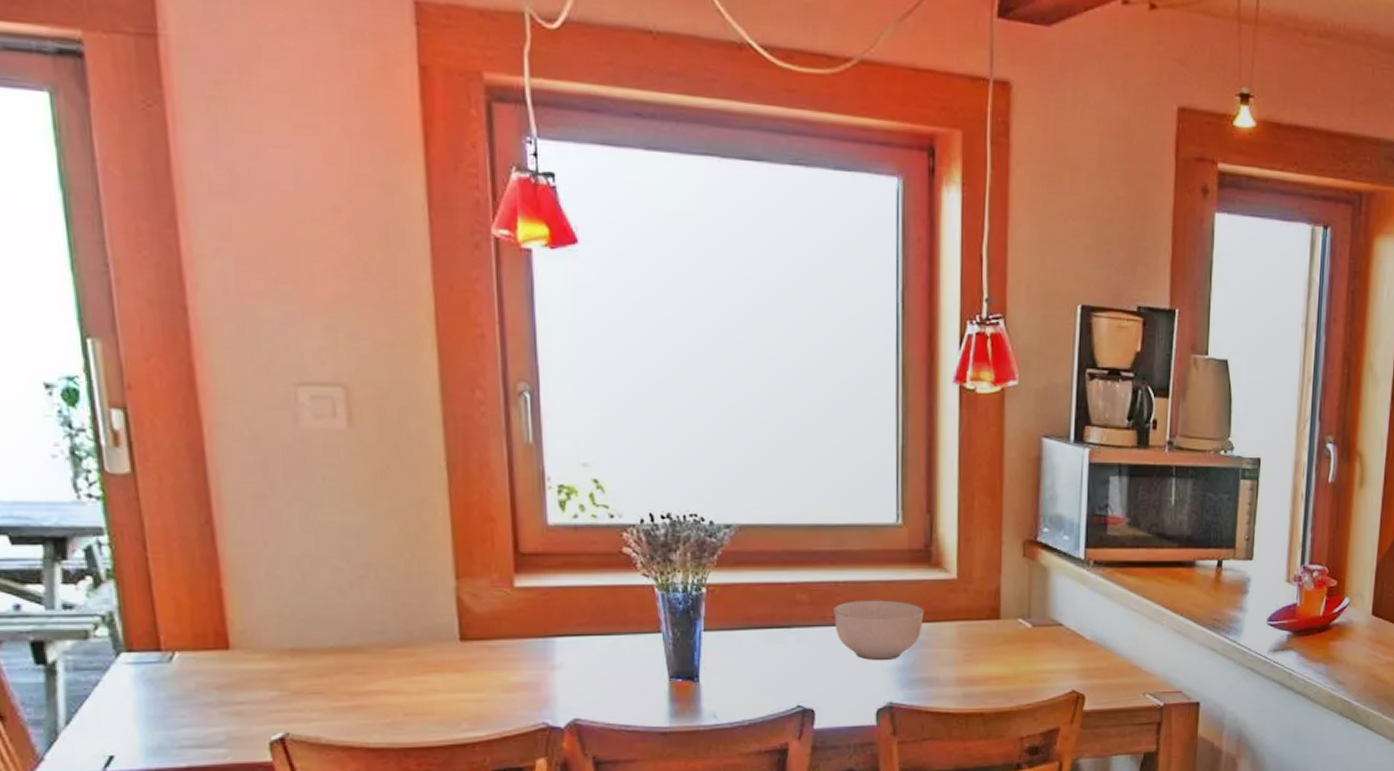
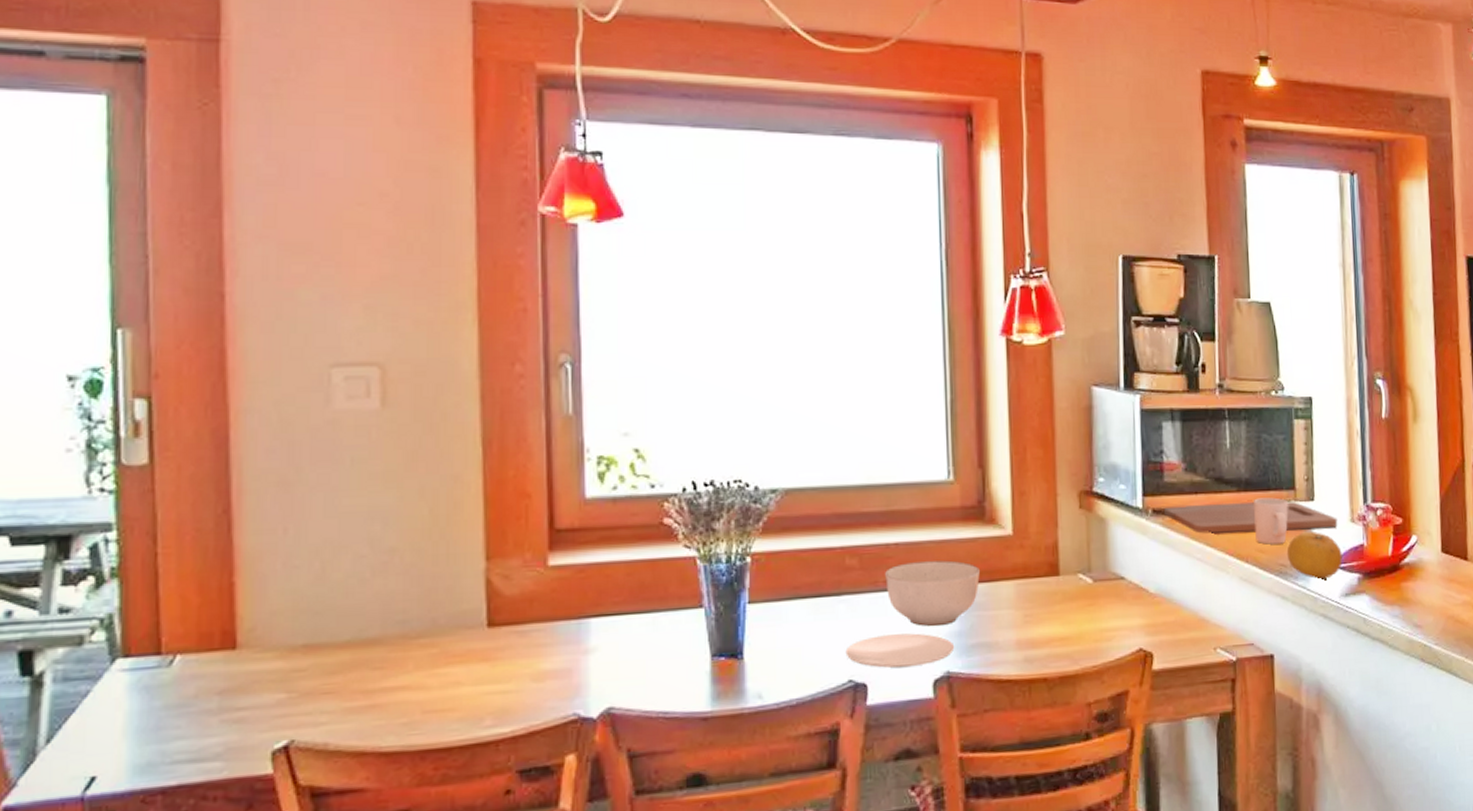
plate: none [795,666,898,697] -> present [845,633,955,669]
cutting board: none [1104,559,1274,587] -> present [1163,501,1338,534]
mug: none [1192,555,1227,600] -> present [1254,497,1288,545]
fruit: none [1221,588,1275,634] -> present [1286,531,1343,579]

